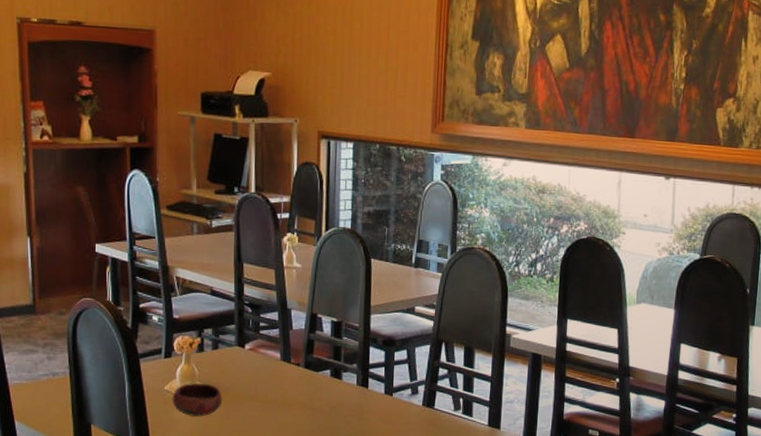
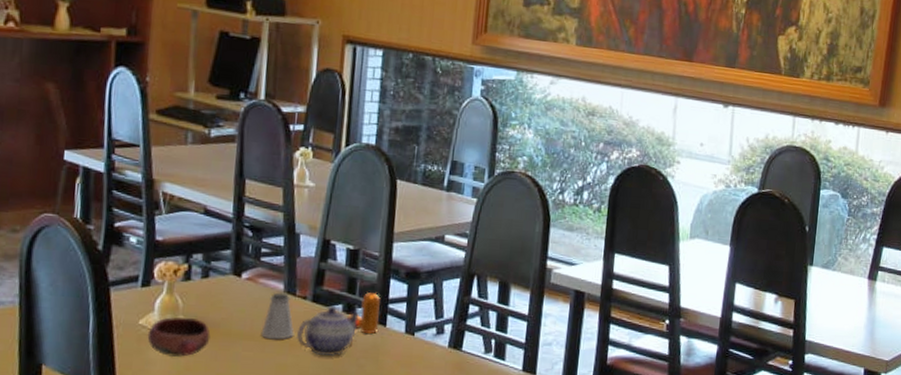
saltshaker: none [264,360,291,401] -> present [261,292,294,340]
teapot: none [294,371,346,415] -> present [297,305,361,357]
pepper shaker: none [334,359,362,395] -> present [346,293,380,334]

